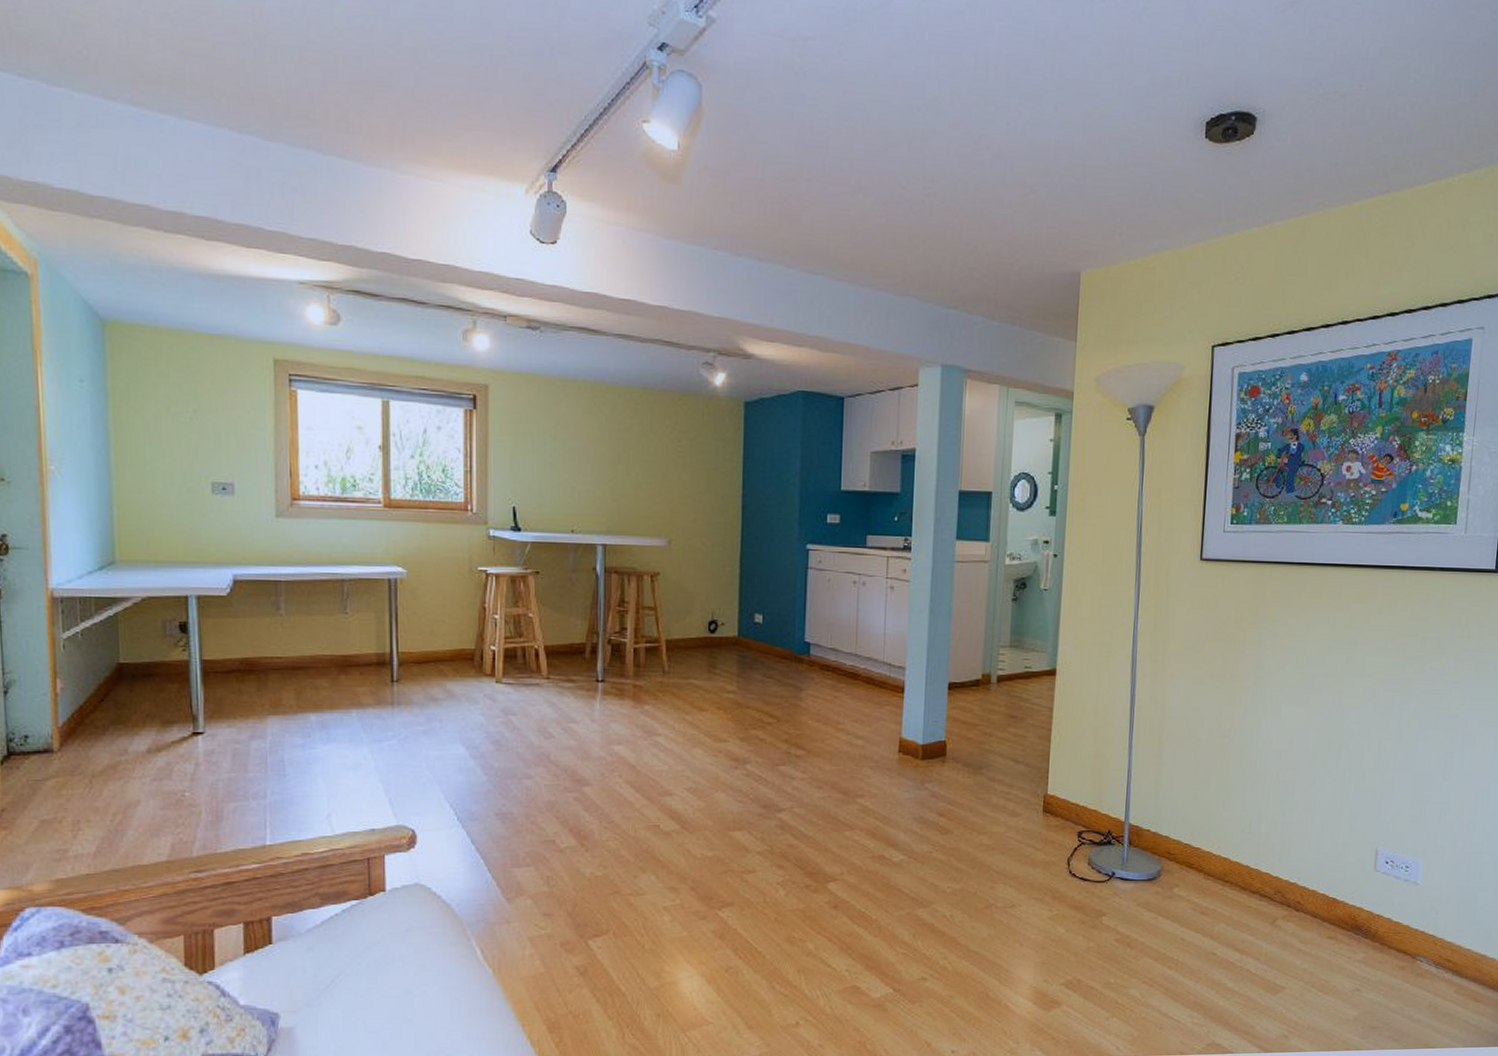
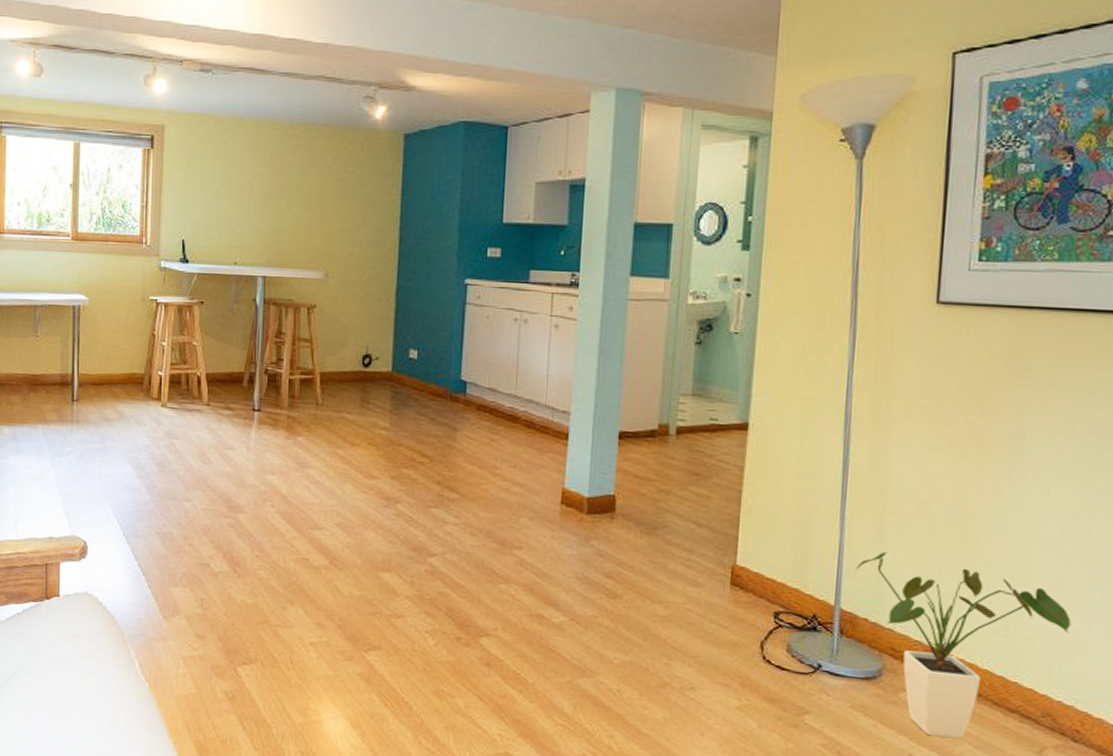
house plant: none [1141,772,1295,921] -> present [856,551,1071,740]

